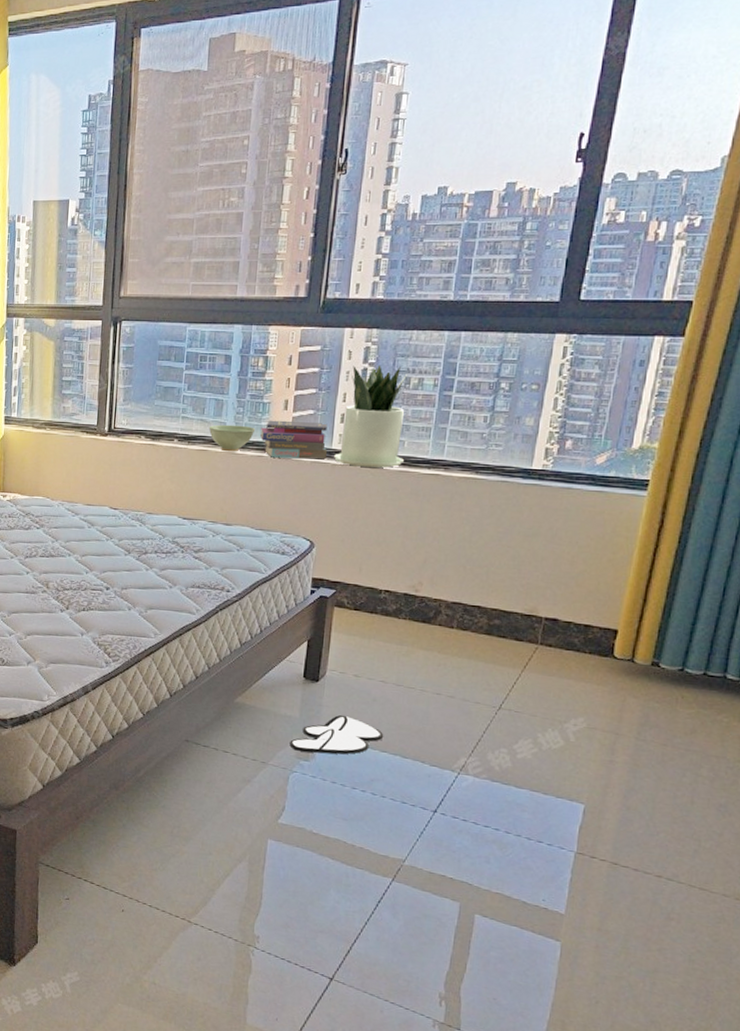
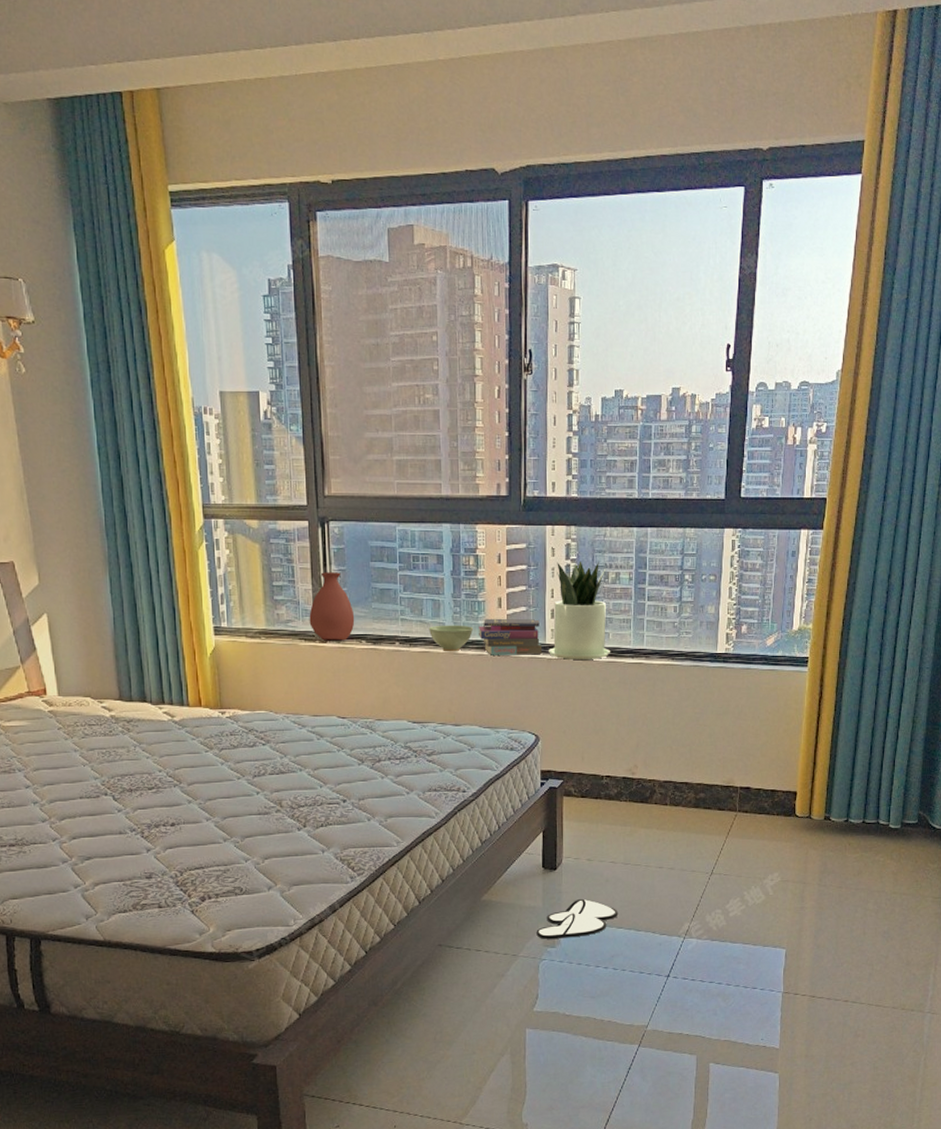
vase: none [92,369,137,436] -> present [309,572,355,642]

